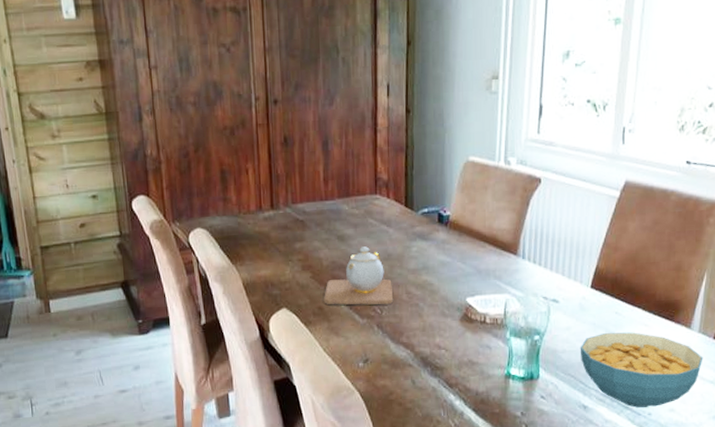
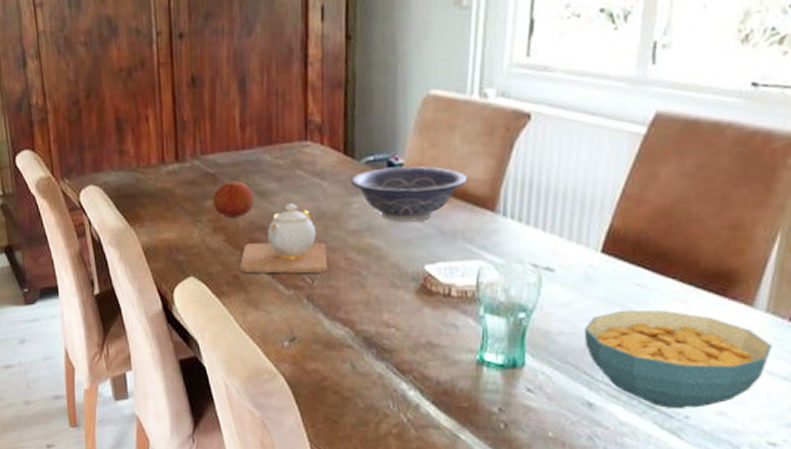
fruit: none [302,227,335,259] -> present [213,181,254,219]
decorative bowl: none [410,217,497,263] -> present [350,166,468,222]

